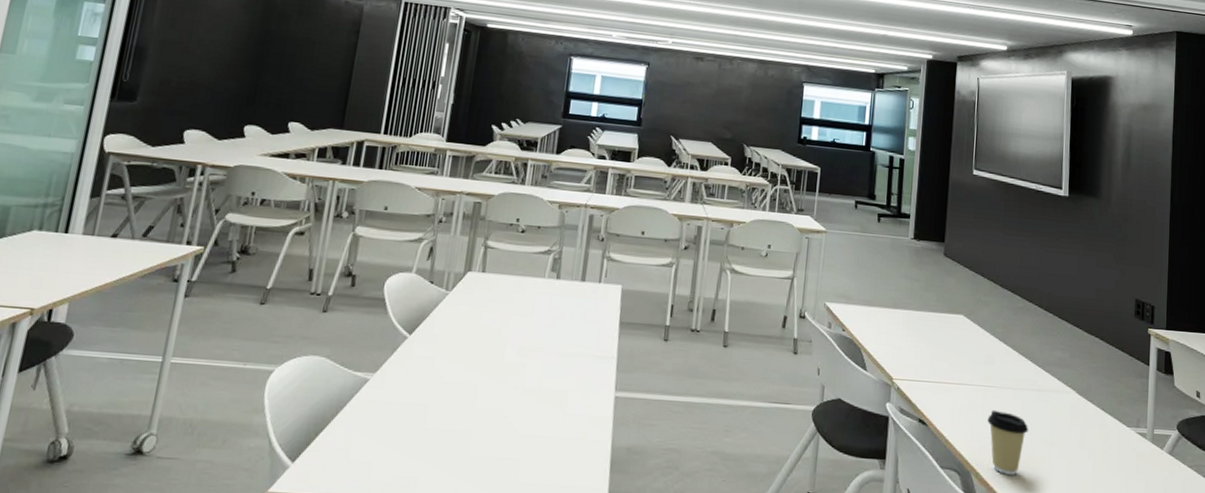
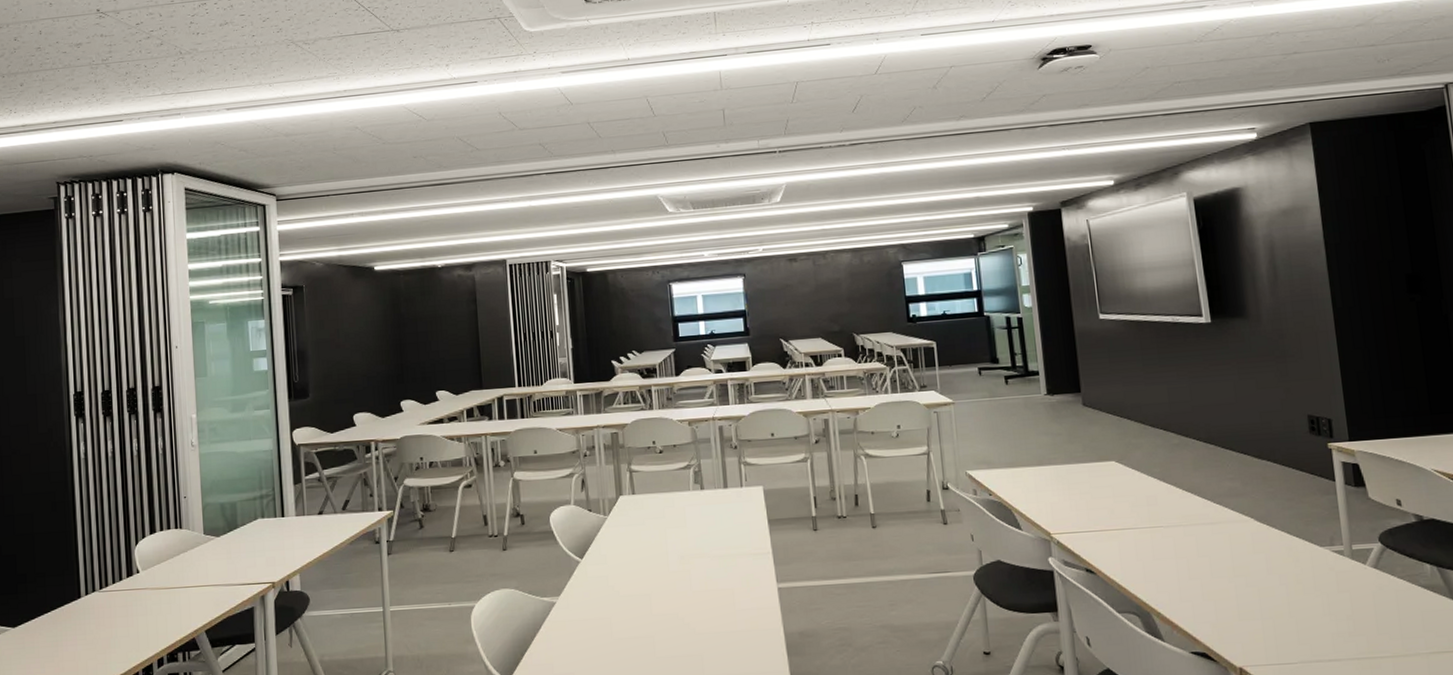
coffee cup: present [987,409,1029,475] -> none [1160,549,1208,611]

